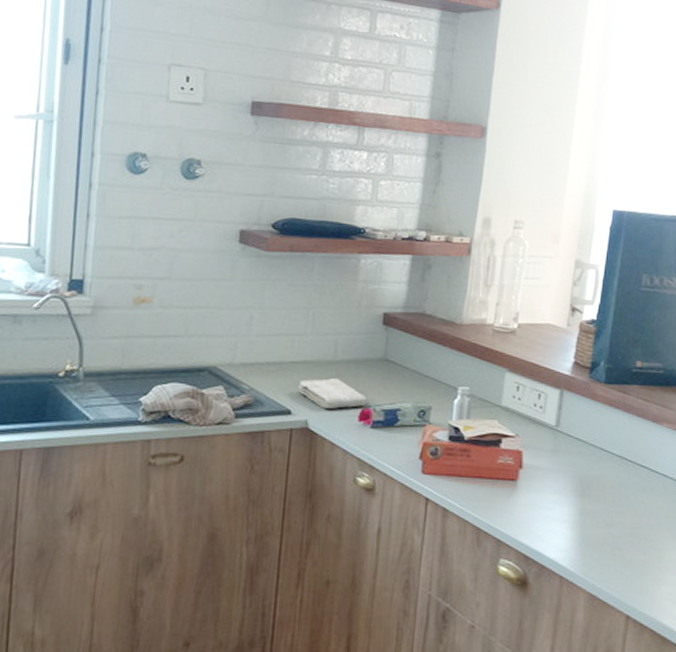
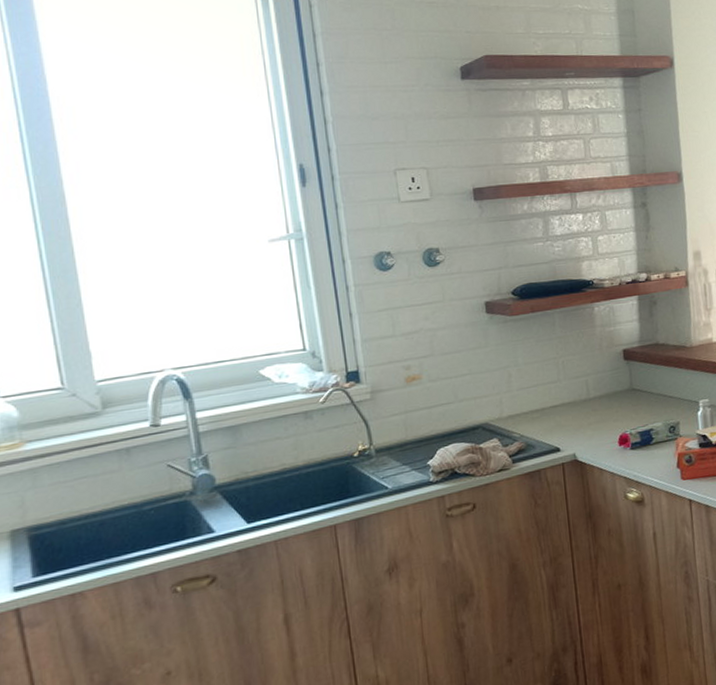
washcloth: present [297,378,368,409] -> none [561,413,624,441]

